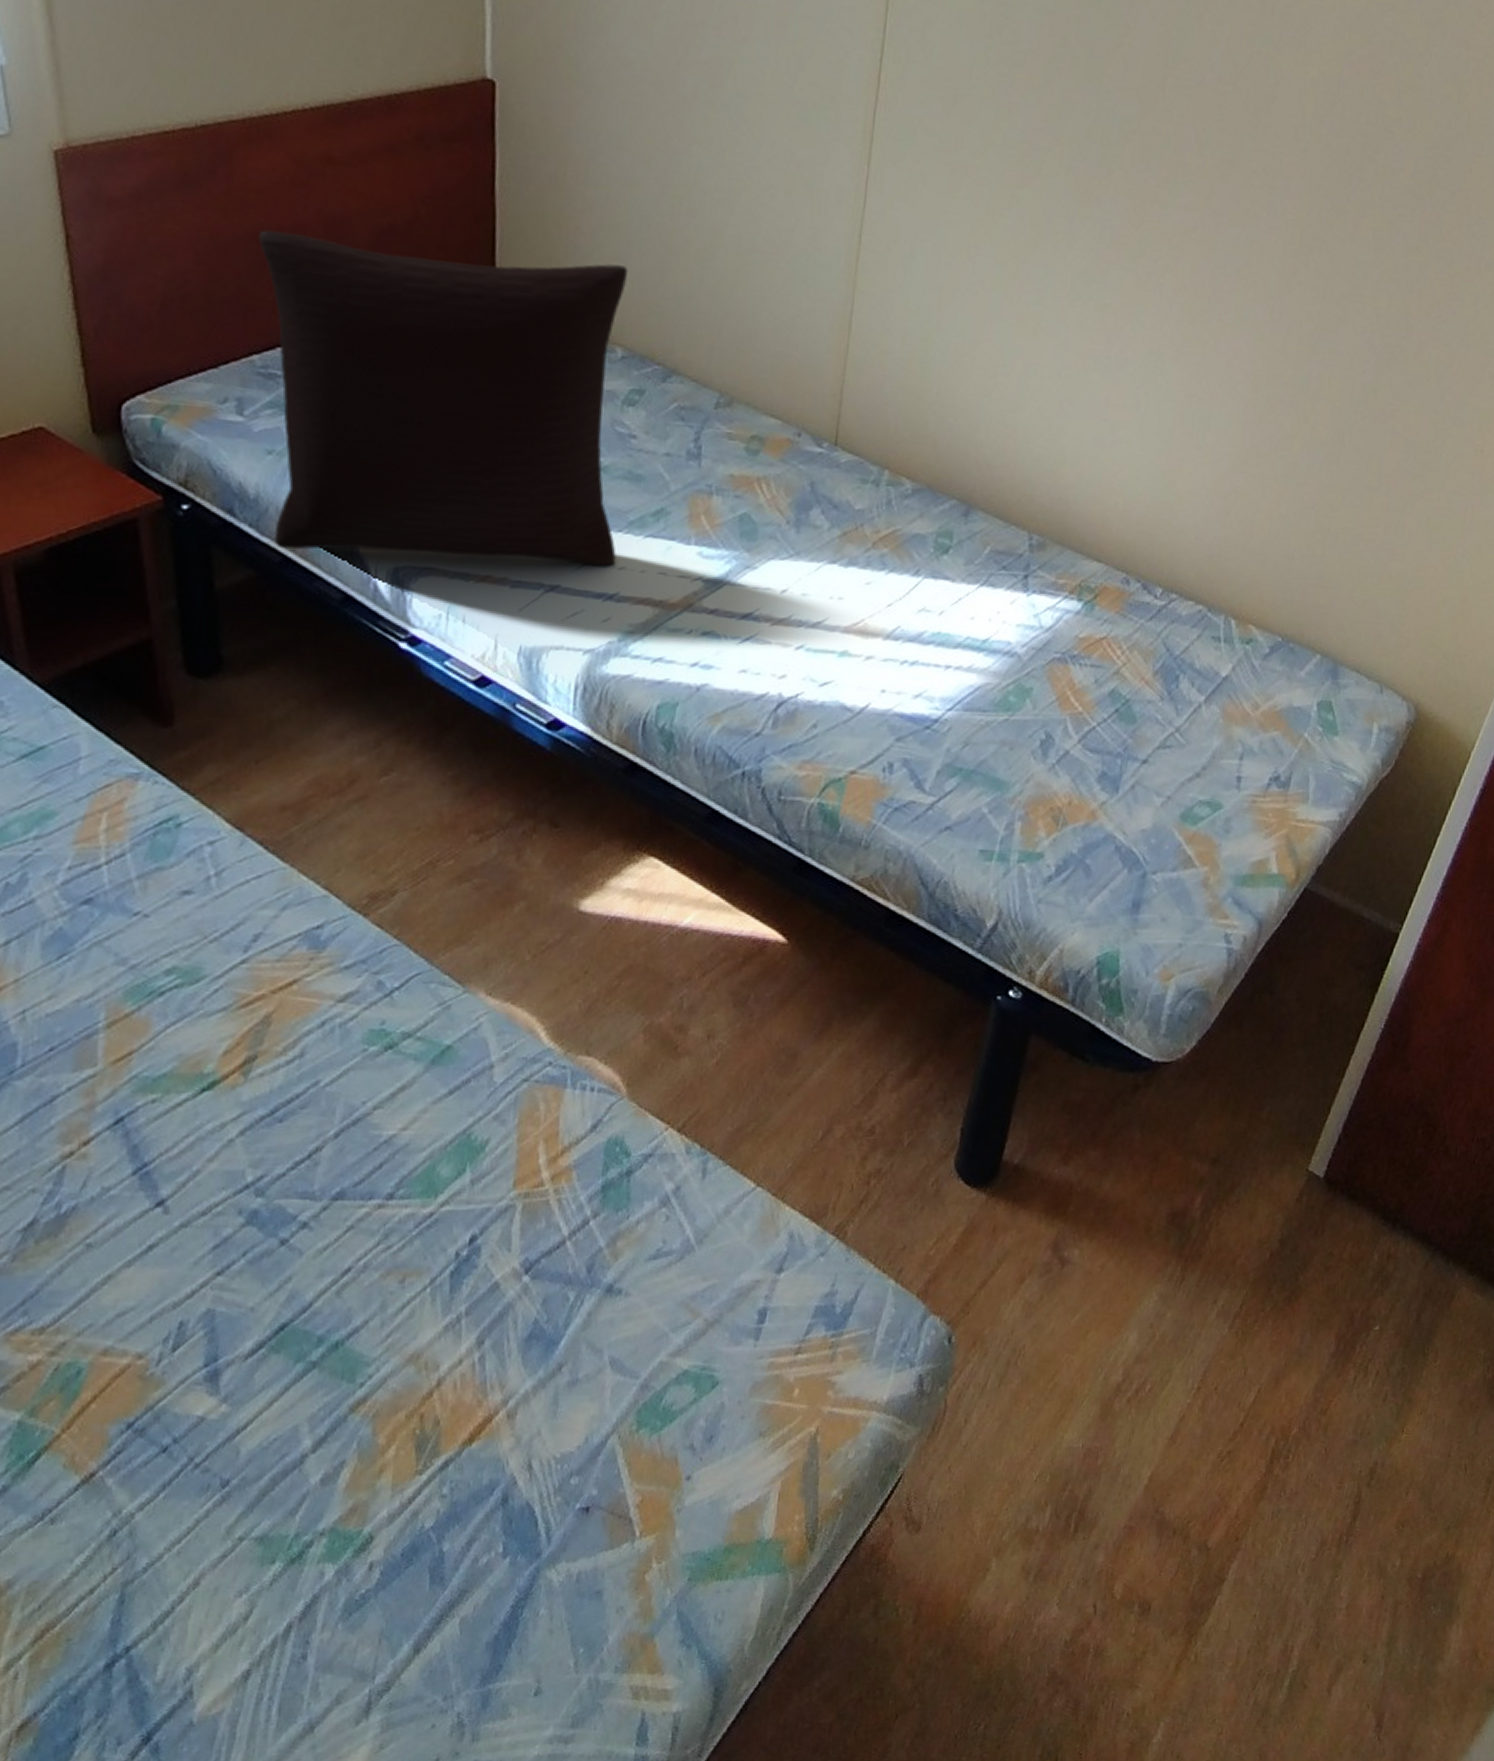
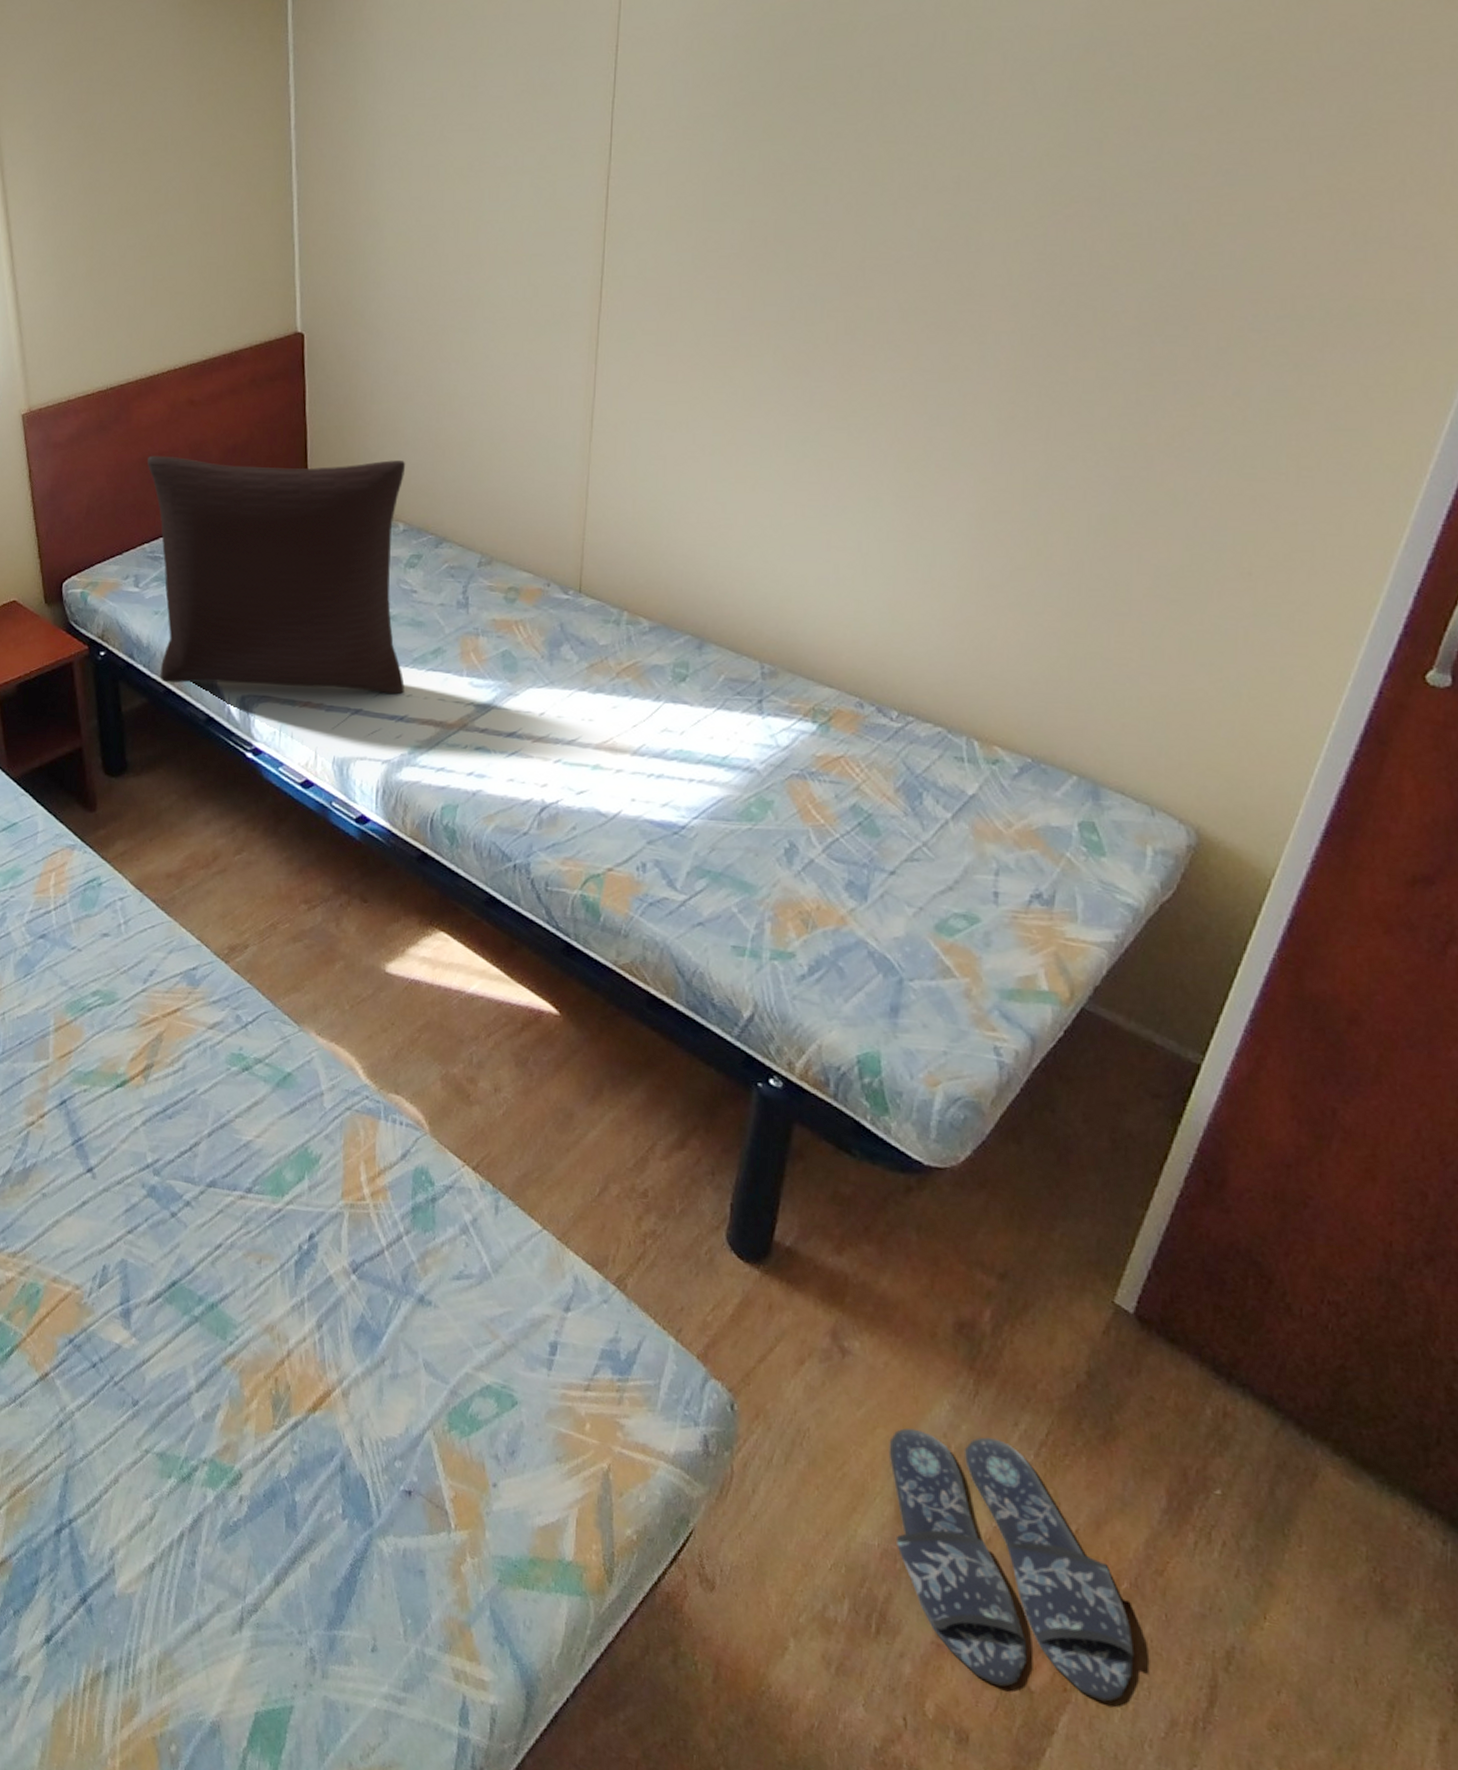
slippers: none [1098,1319,1298,1552] -> present [888,1428,1135,1702]

